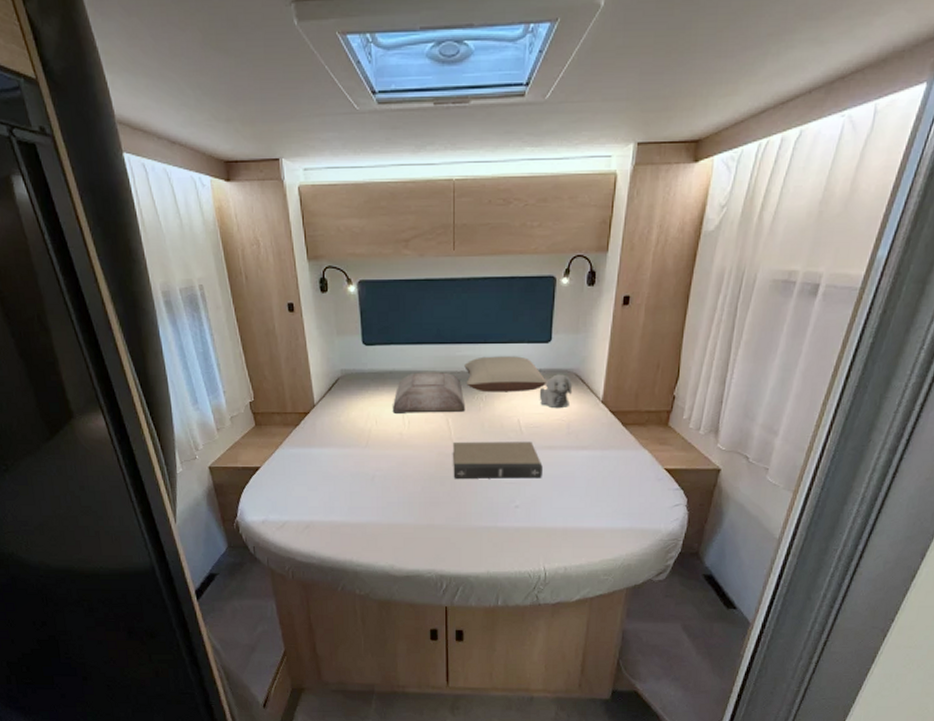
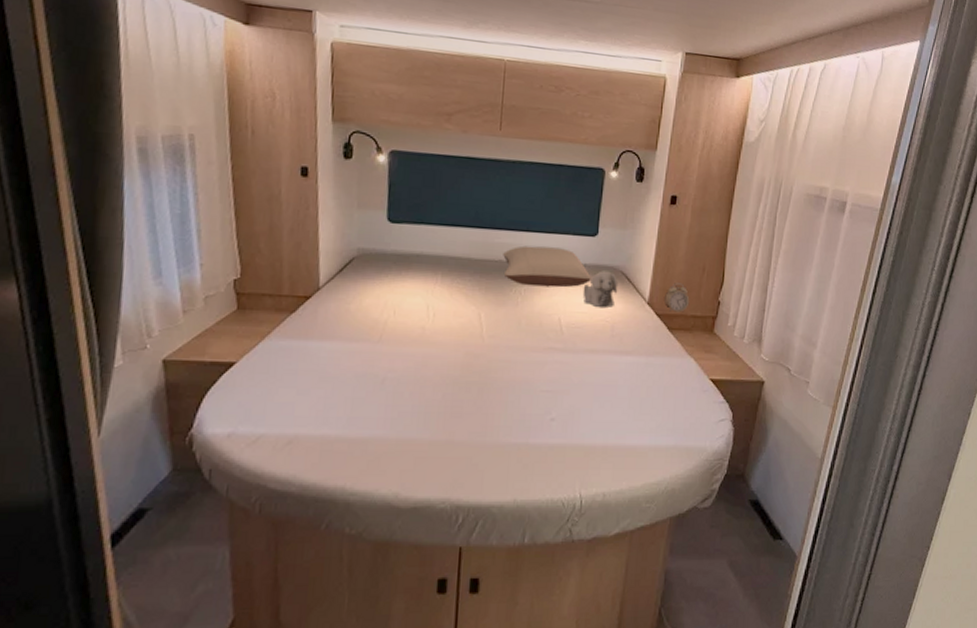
cushion: present [393,372,466,413] -> none [416,257,502,306]
book: present [453,441,543,479] -> none [481,340,583,387]
alarm clock: none [618,381,644,409] -> present [664,283,690,313]

